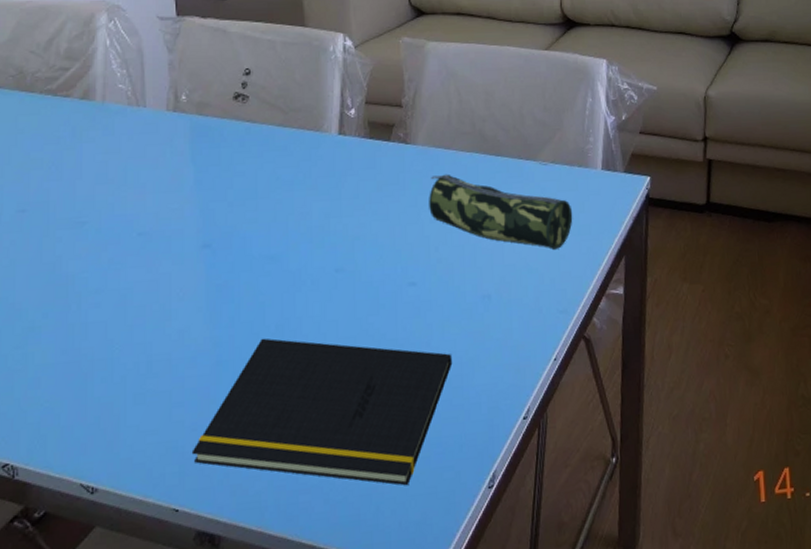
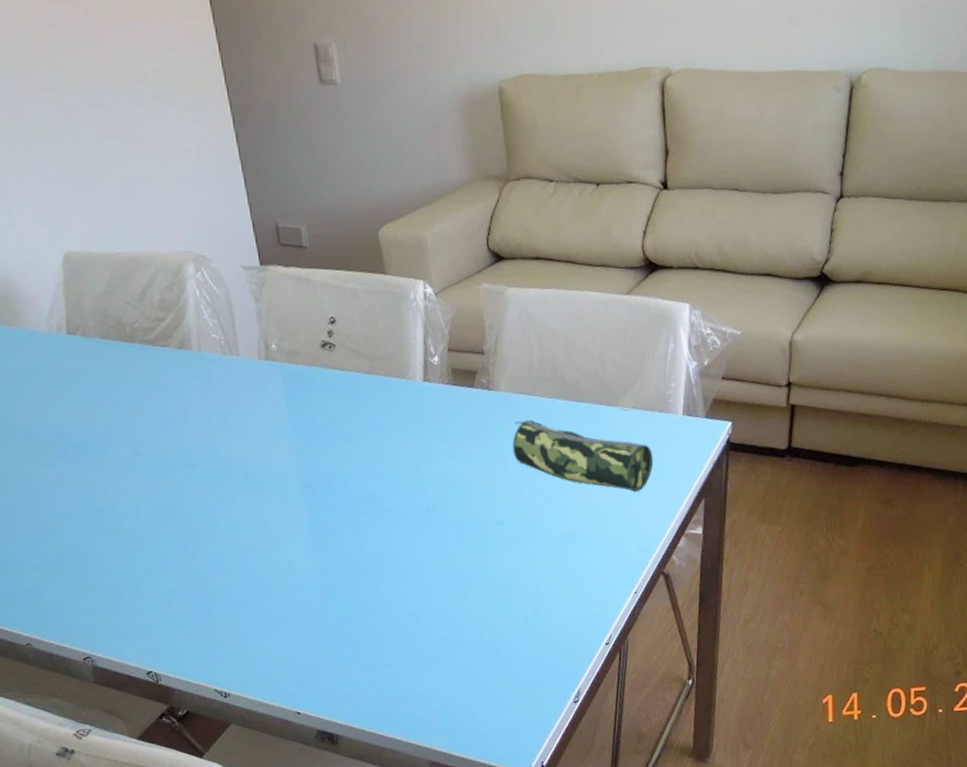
notepad: present [191,338,453,486] -> none [307,569,539,699]

